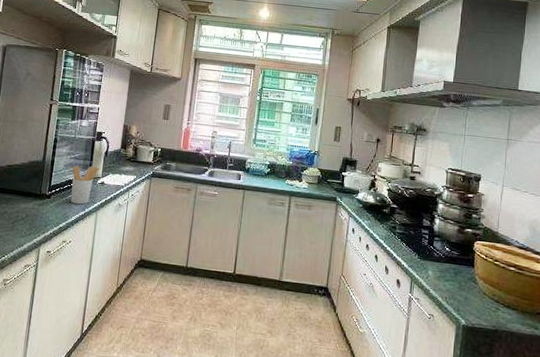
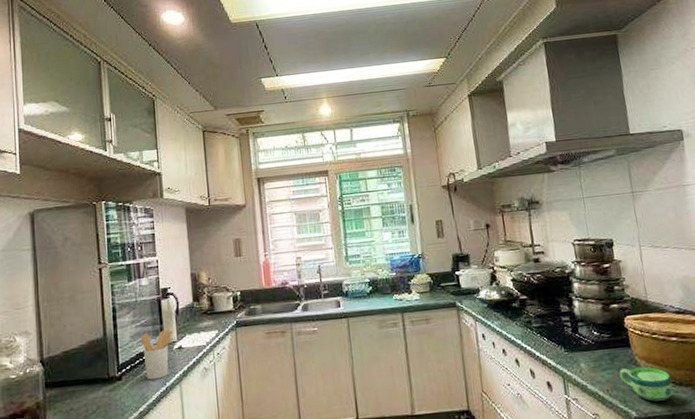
cup: none [459,283,502,318] -> present [619,367,673,402]

